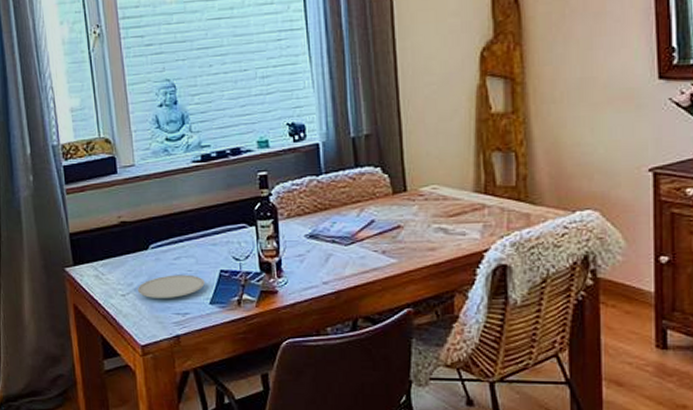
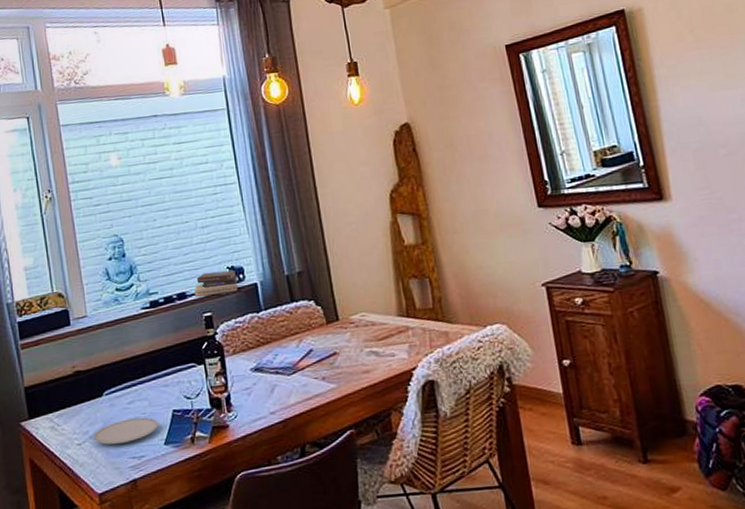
books: none [249,127,298,153] -> present [194,270,238,297]

